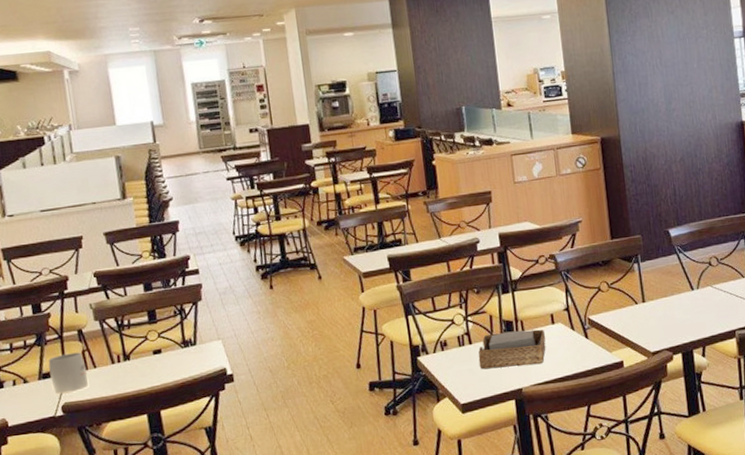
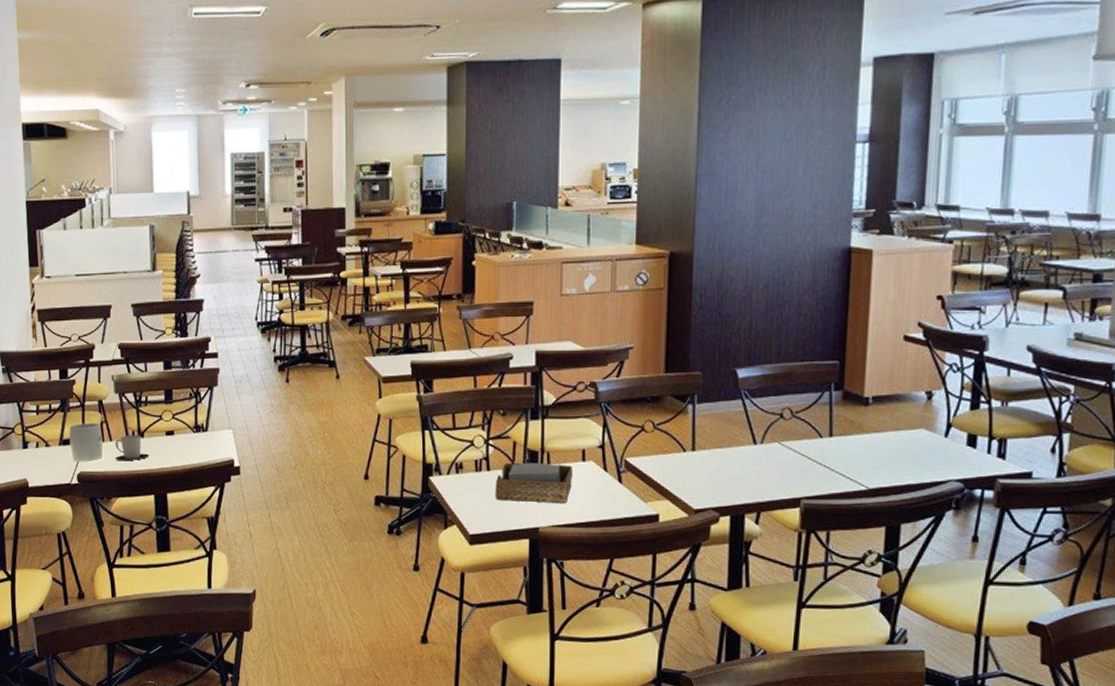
cup: none [100,358,139,386] -> present [115,435,150,460]

